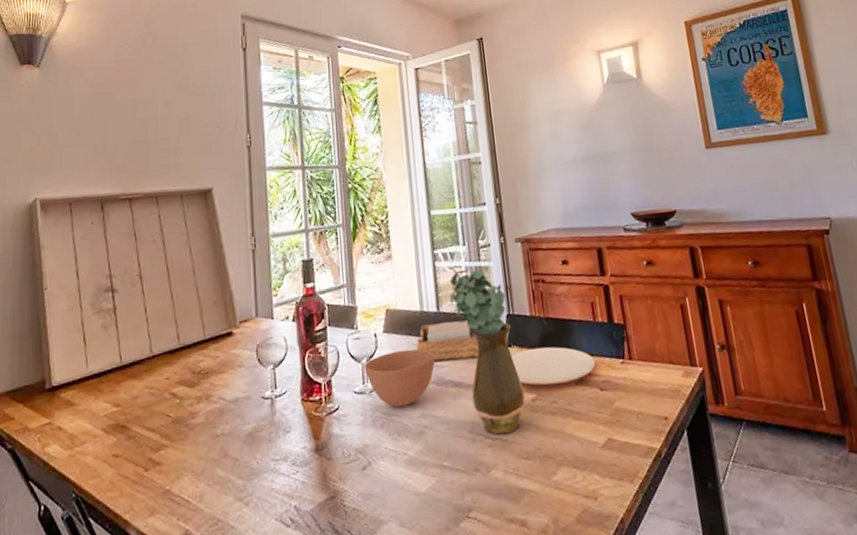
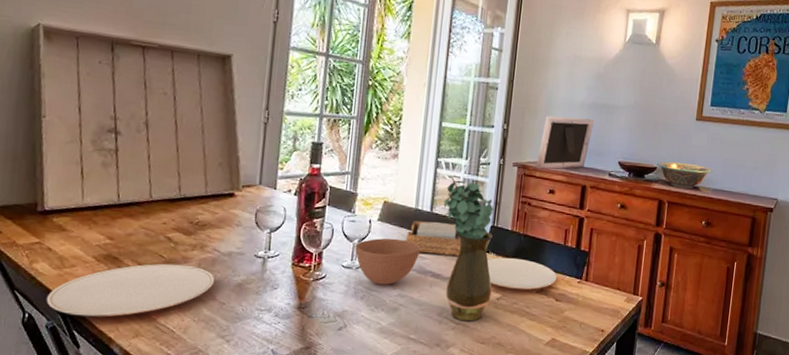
plate: none [60,421,225,501] -> present [46,263,215,317]
picture frame: none [538,172,595,241] -> present [536,116,595,170]
decorative bowl: none [675,197,743,229] -> present [657,161,713,190]

